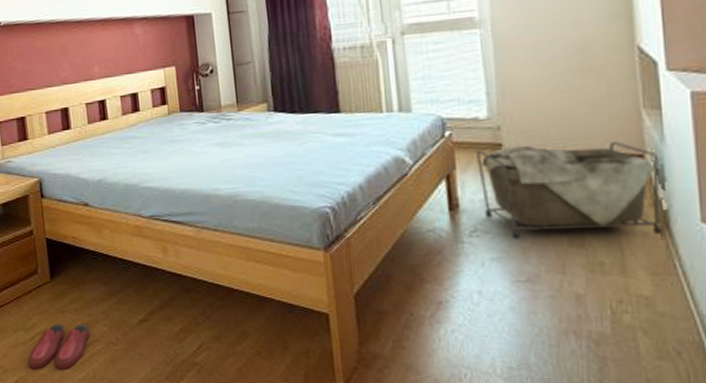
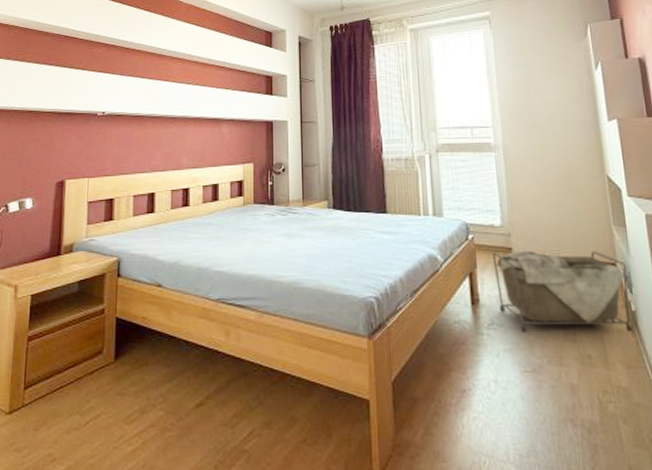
slippers: present [28,323,89,370] -> none [79,407,145,458]

